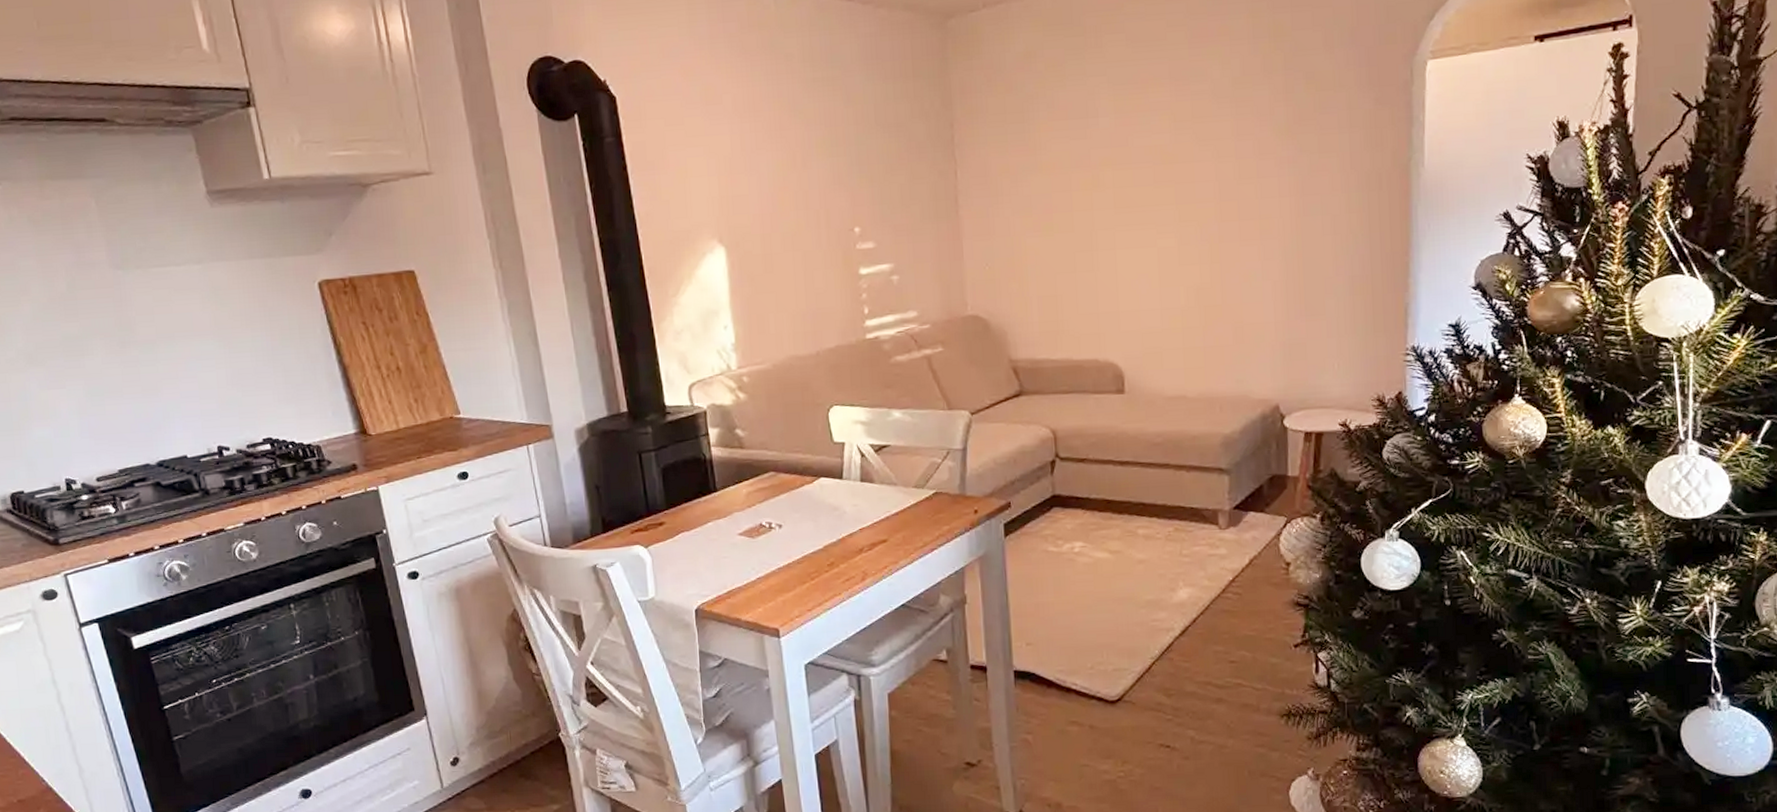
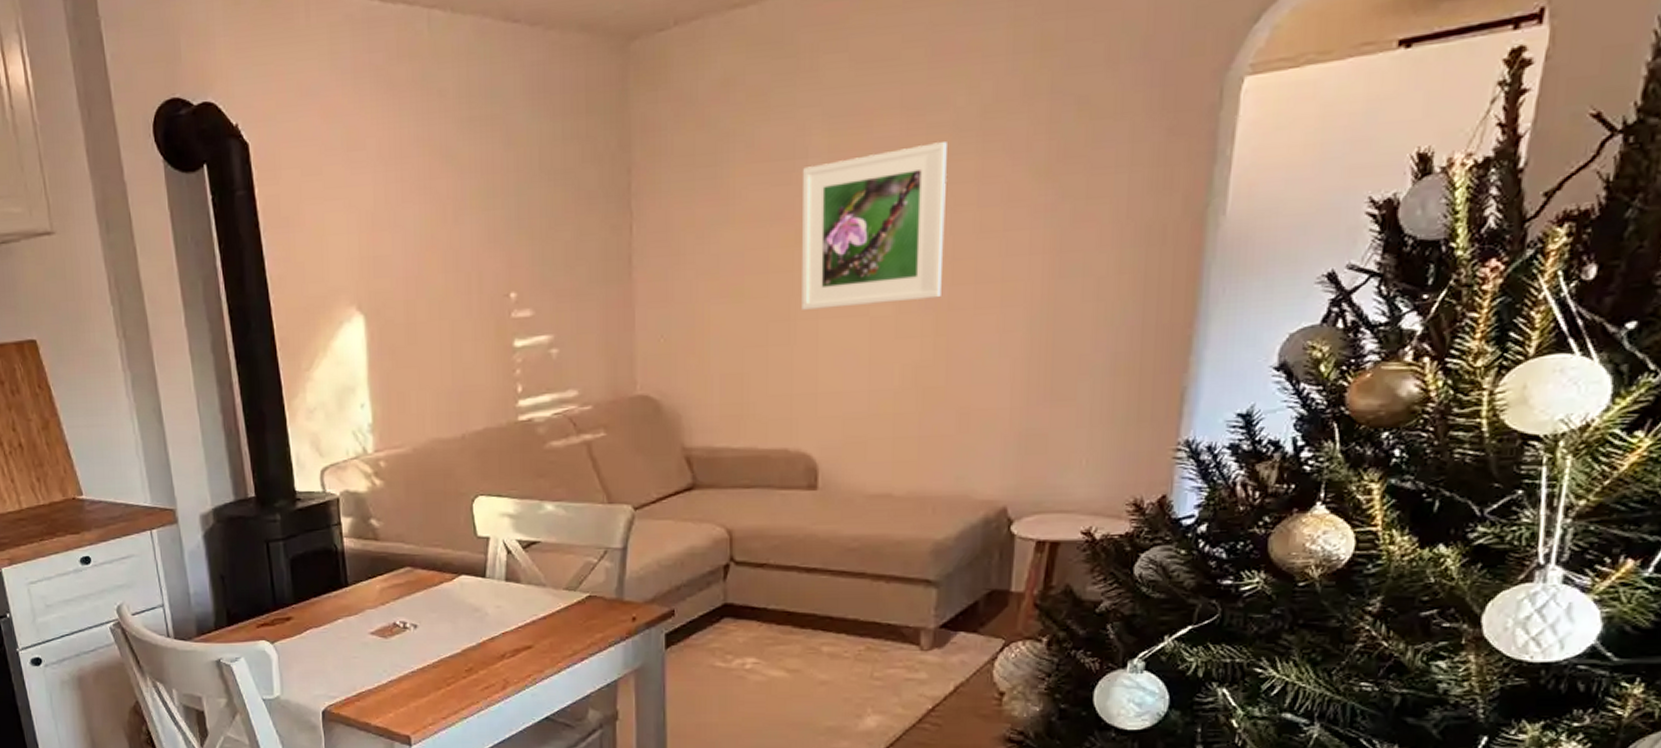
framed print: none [1094,106,1213,242] -> present [802,142,947,310]

